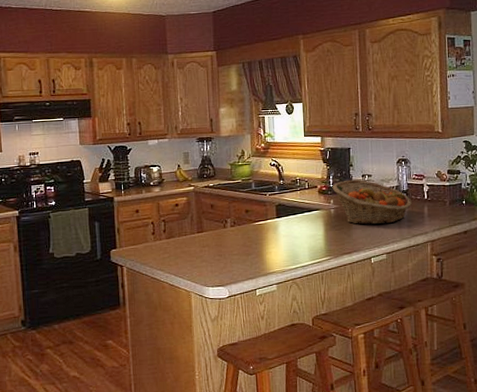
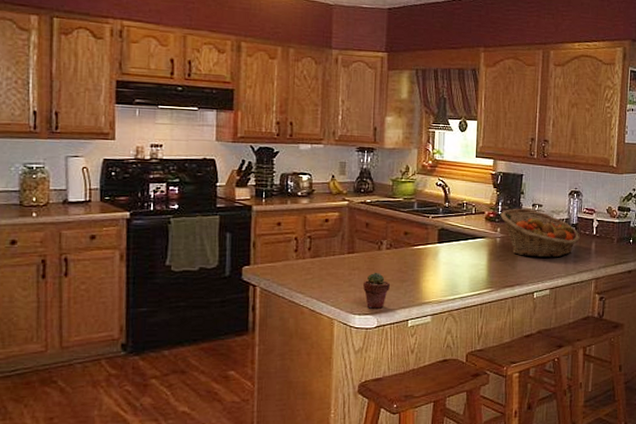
potted succulent: none [213,248,238,281] -> present [363,272,391,309]

